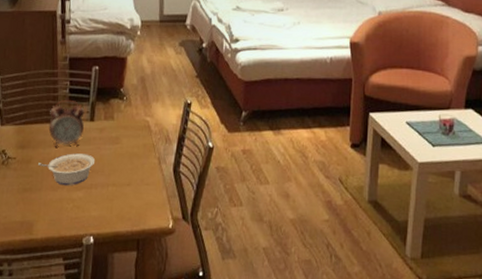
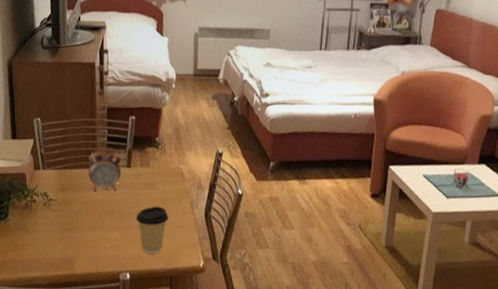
legume: present [38,153,95,186] -> none [78,197,131,227]
coffee cup: none [99,162,135,215] -> present [135,206,169,254]

